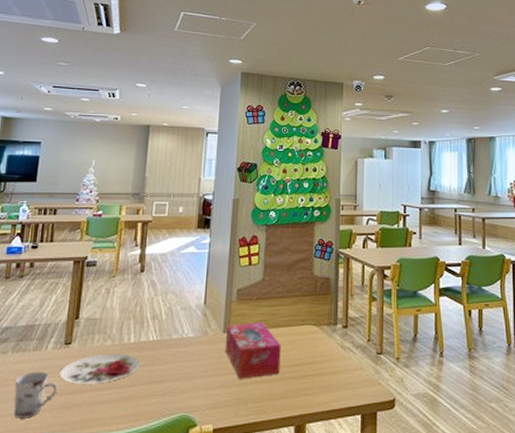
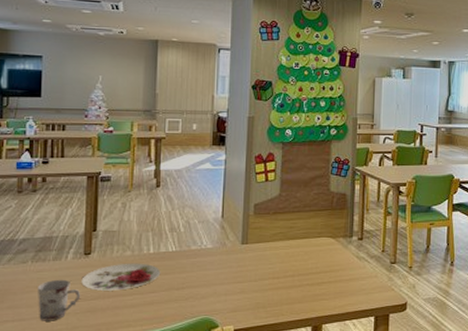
tissue box: present [225,322,281,379] -> none [243,235,298,286]

